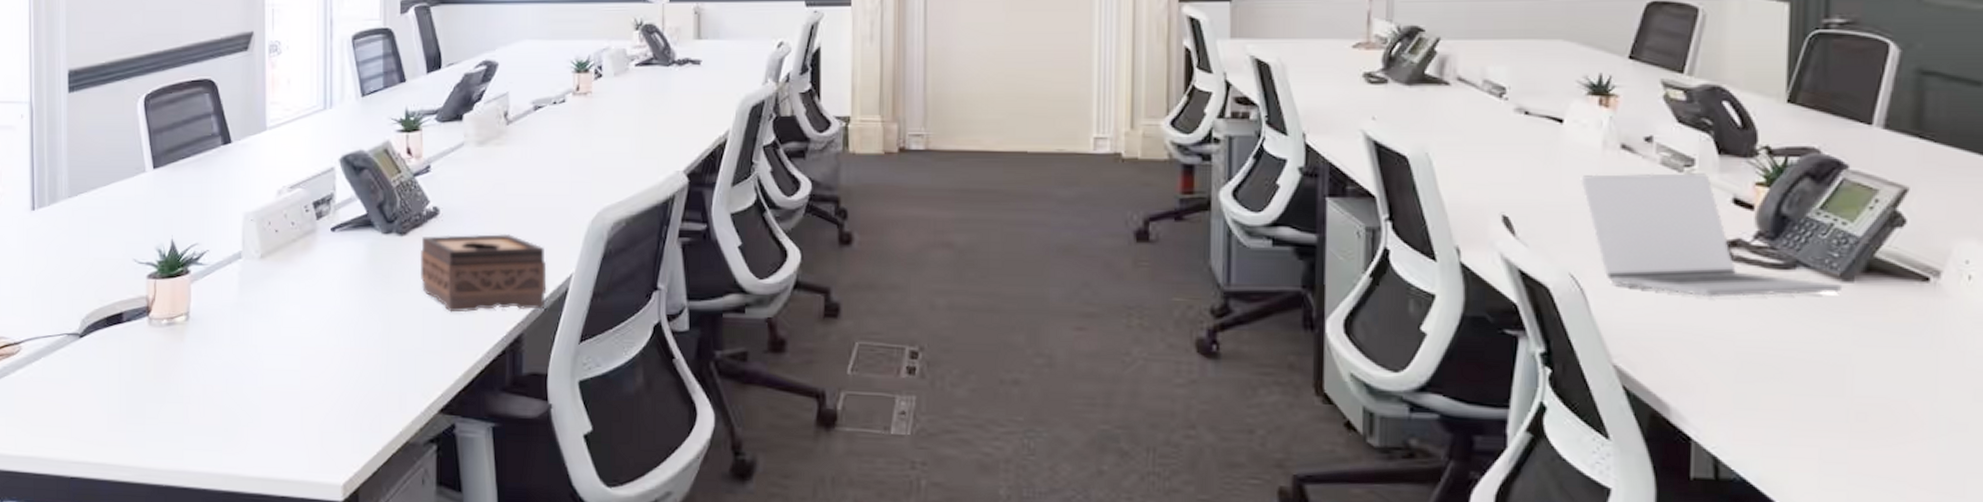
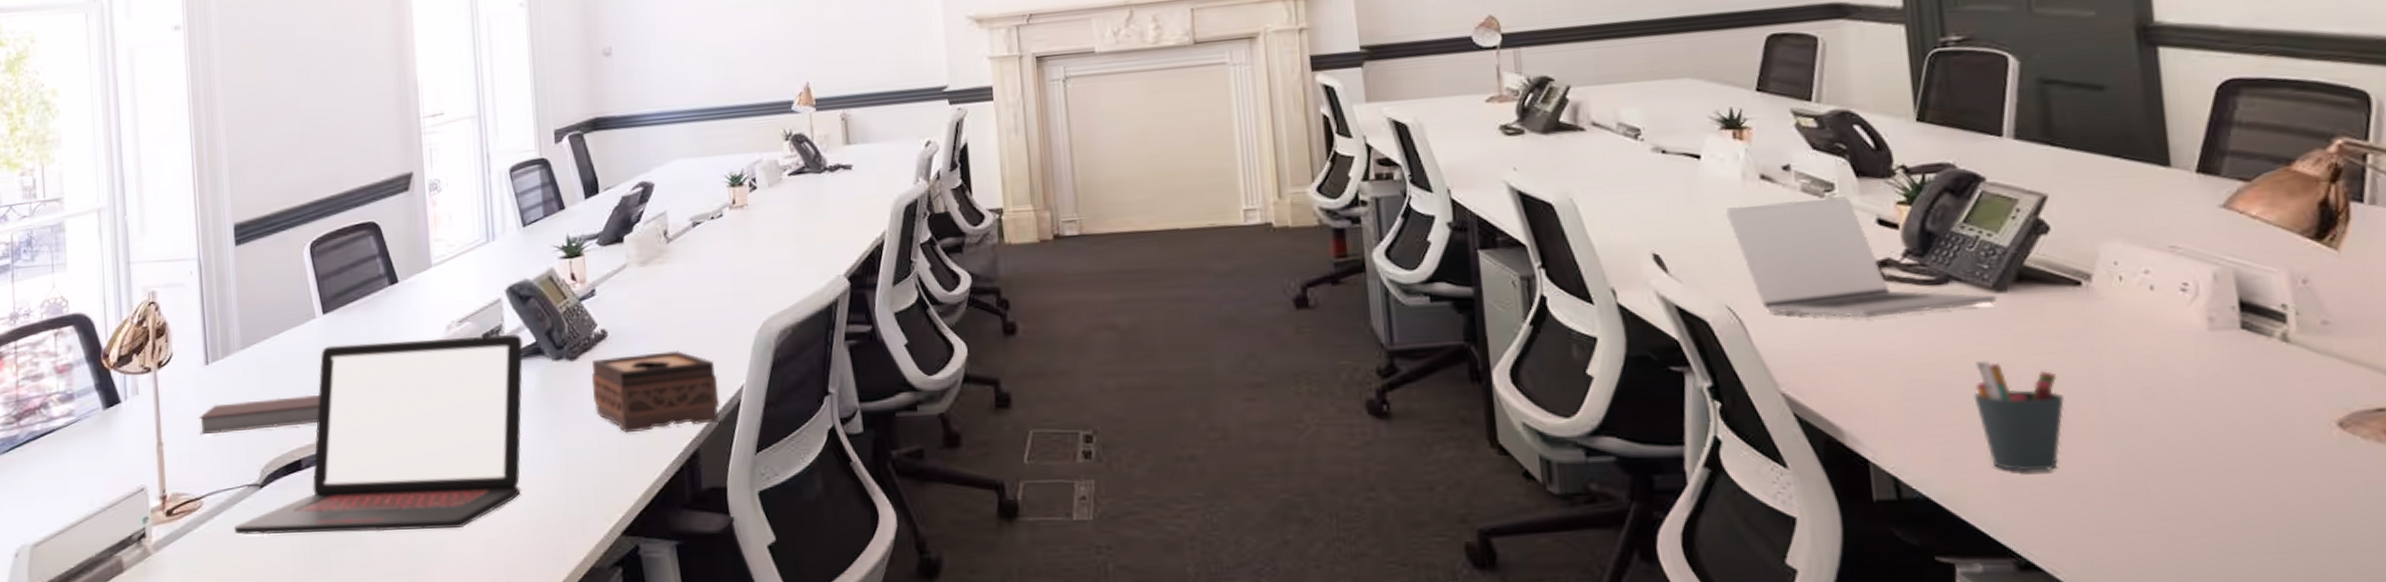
notebook: none [21,248,145,281] -> present [198,395,320,435]
laptop: none [52,201,353,394] -> present [235,335,523,535]
pen holder: none [1805,348,1895,463] -> present [1973,360,2064,472]

